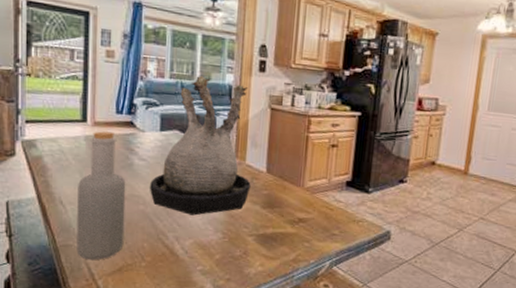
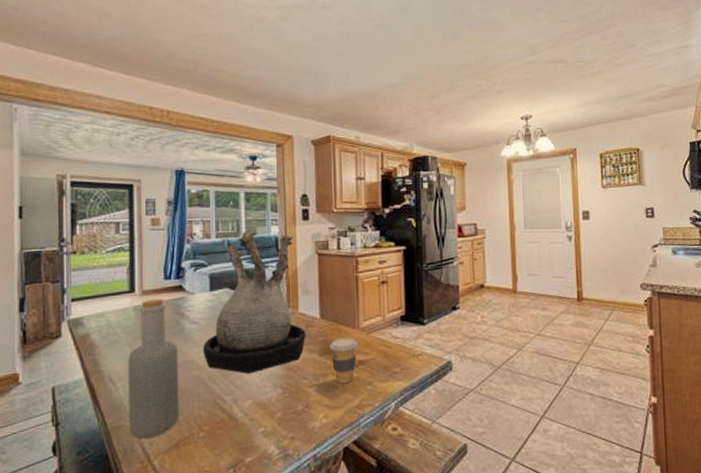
coffee cup: none [272,194,301,237] -> present [329,338,358,383]

